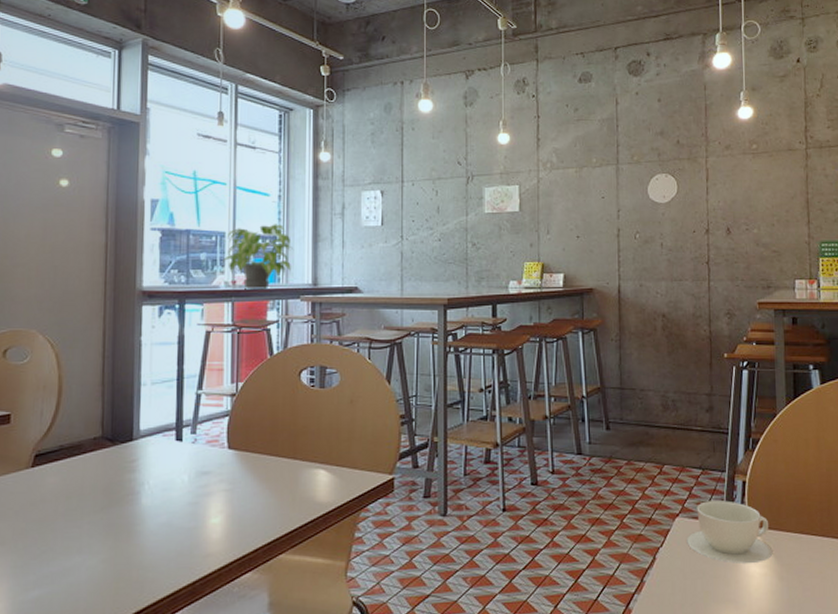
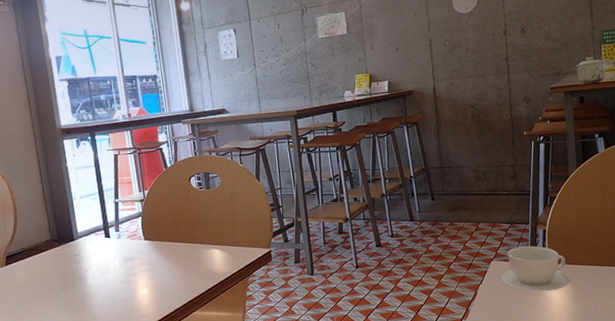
plant: present [221,224,293,290] -> none [117,65,172,120]
sugar bowl: none [788,270,824,302] -> present [575,56,606,84]

